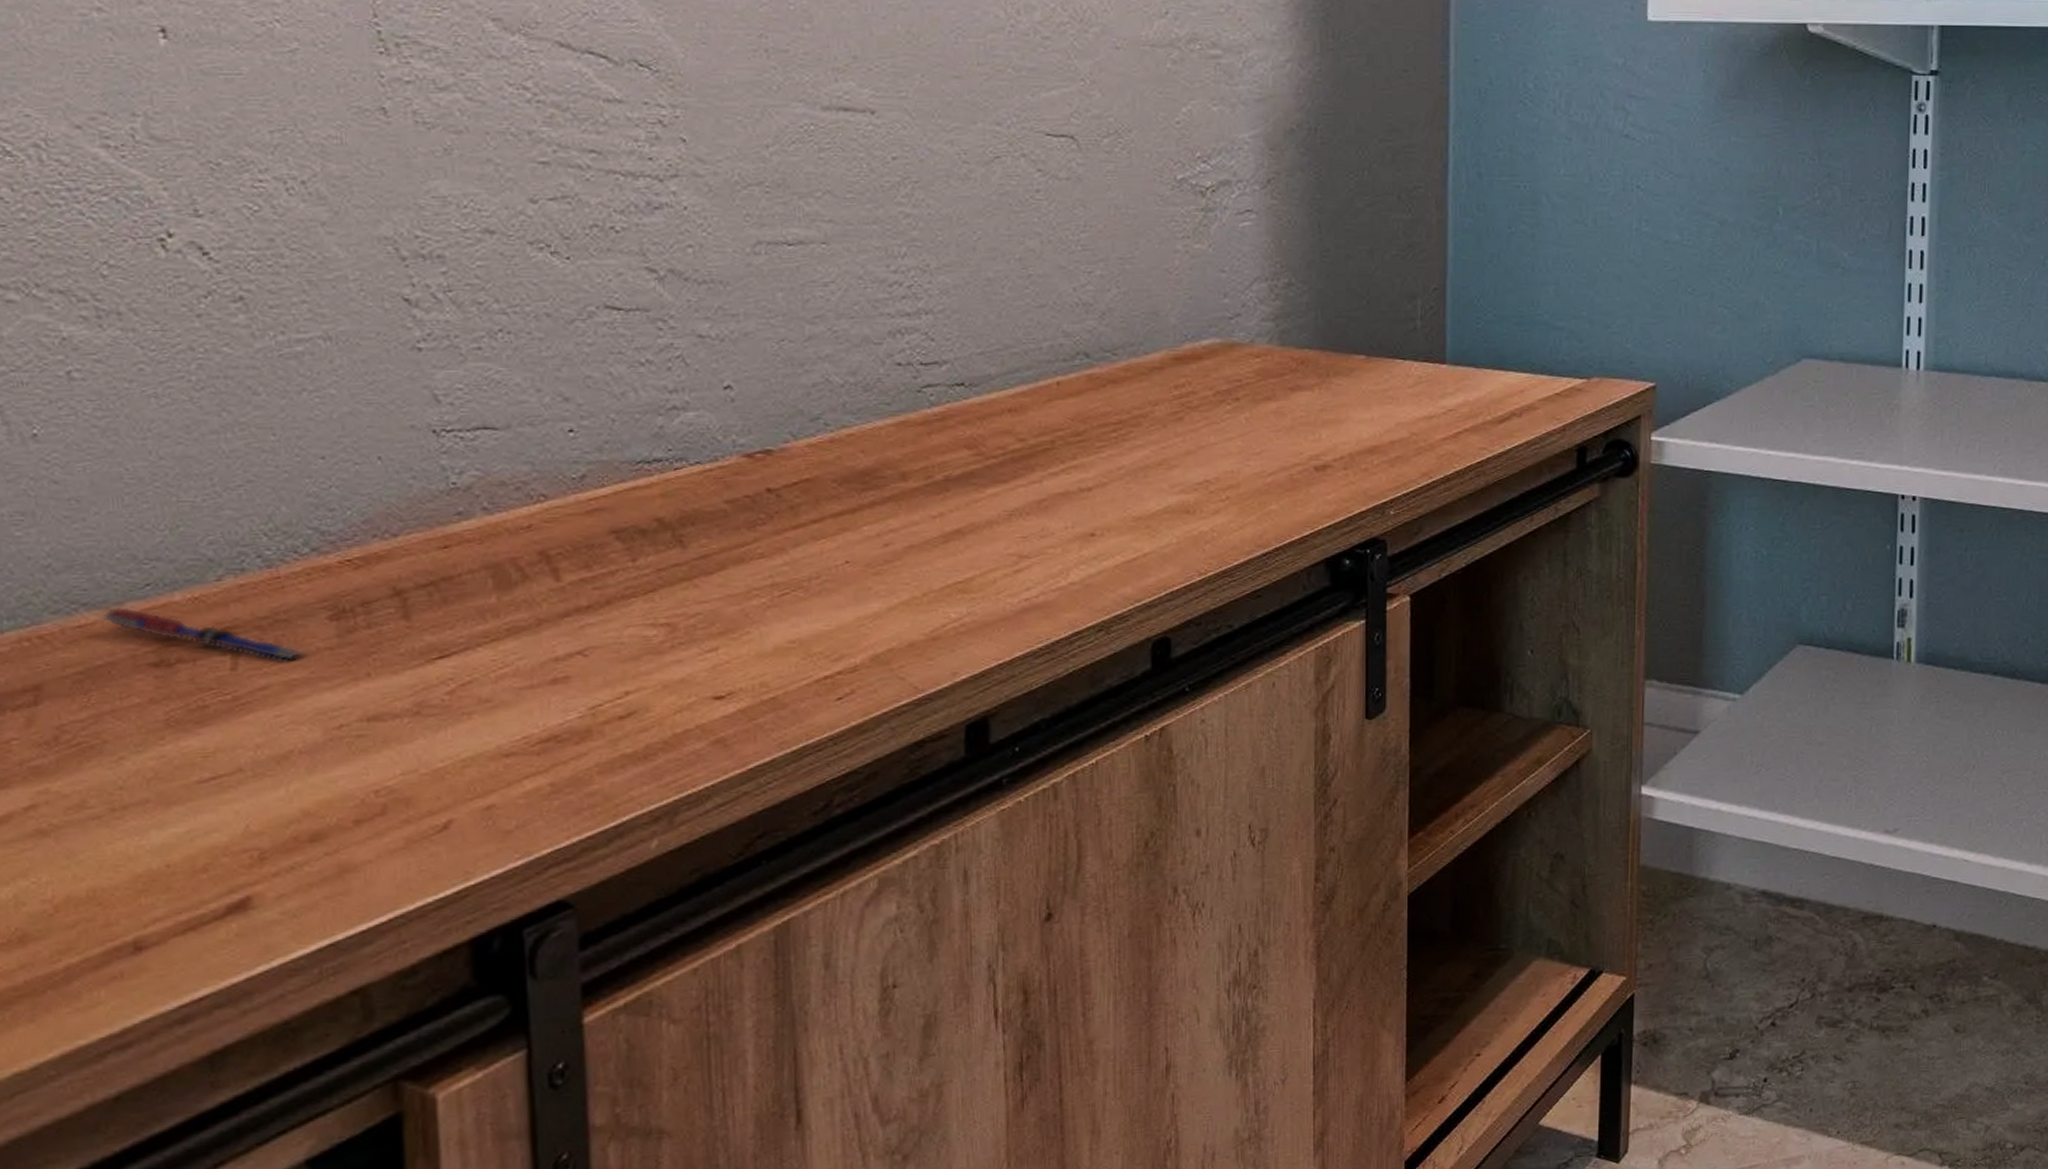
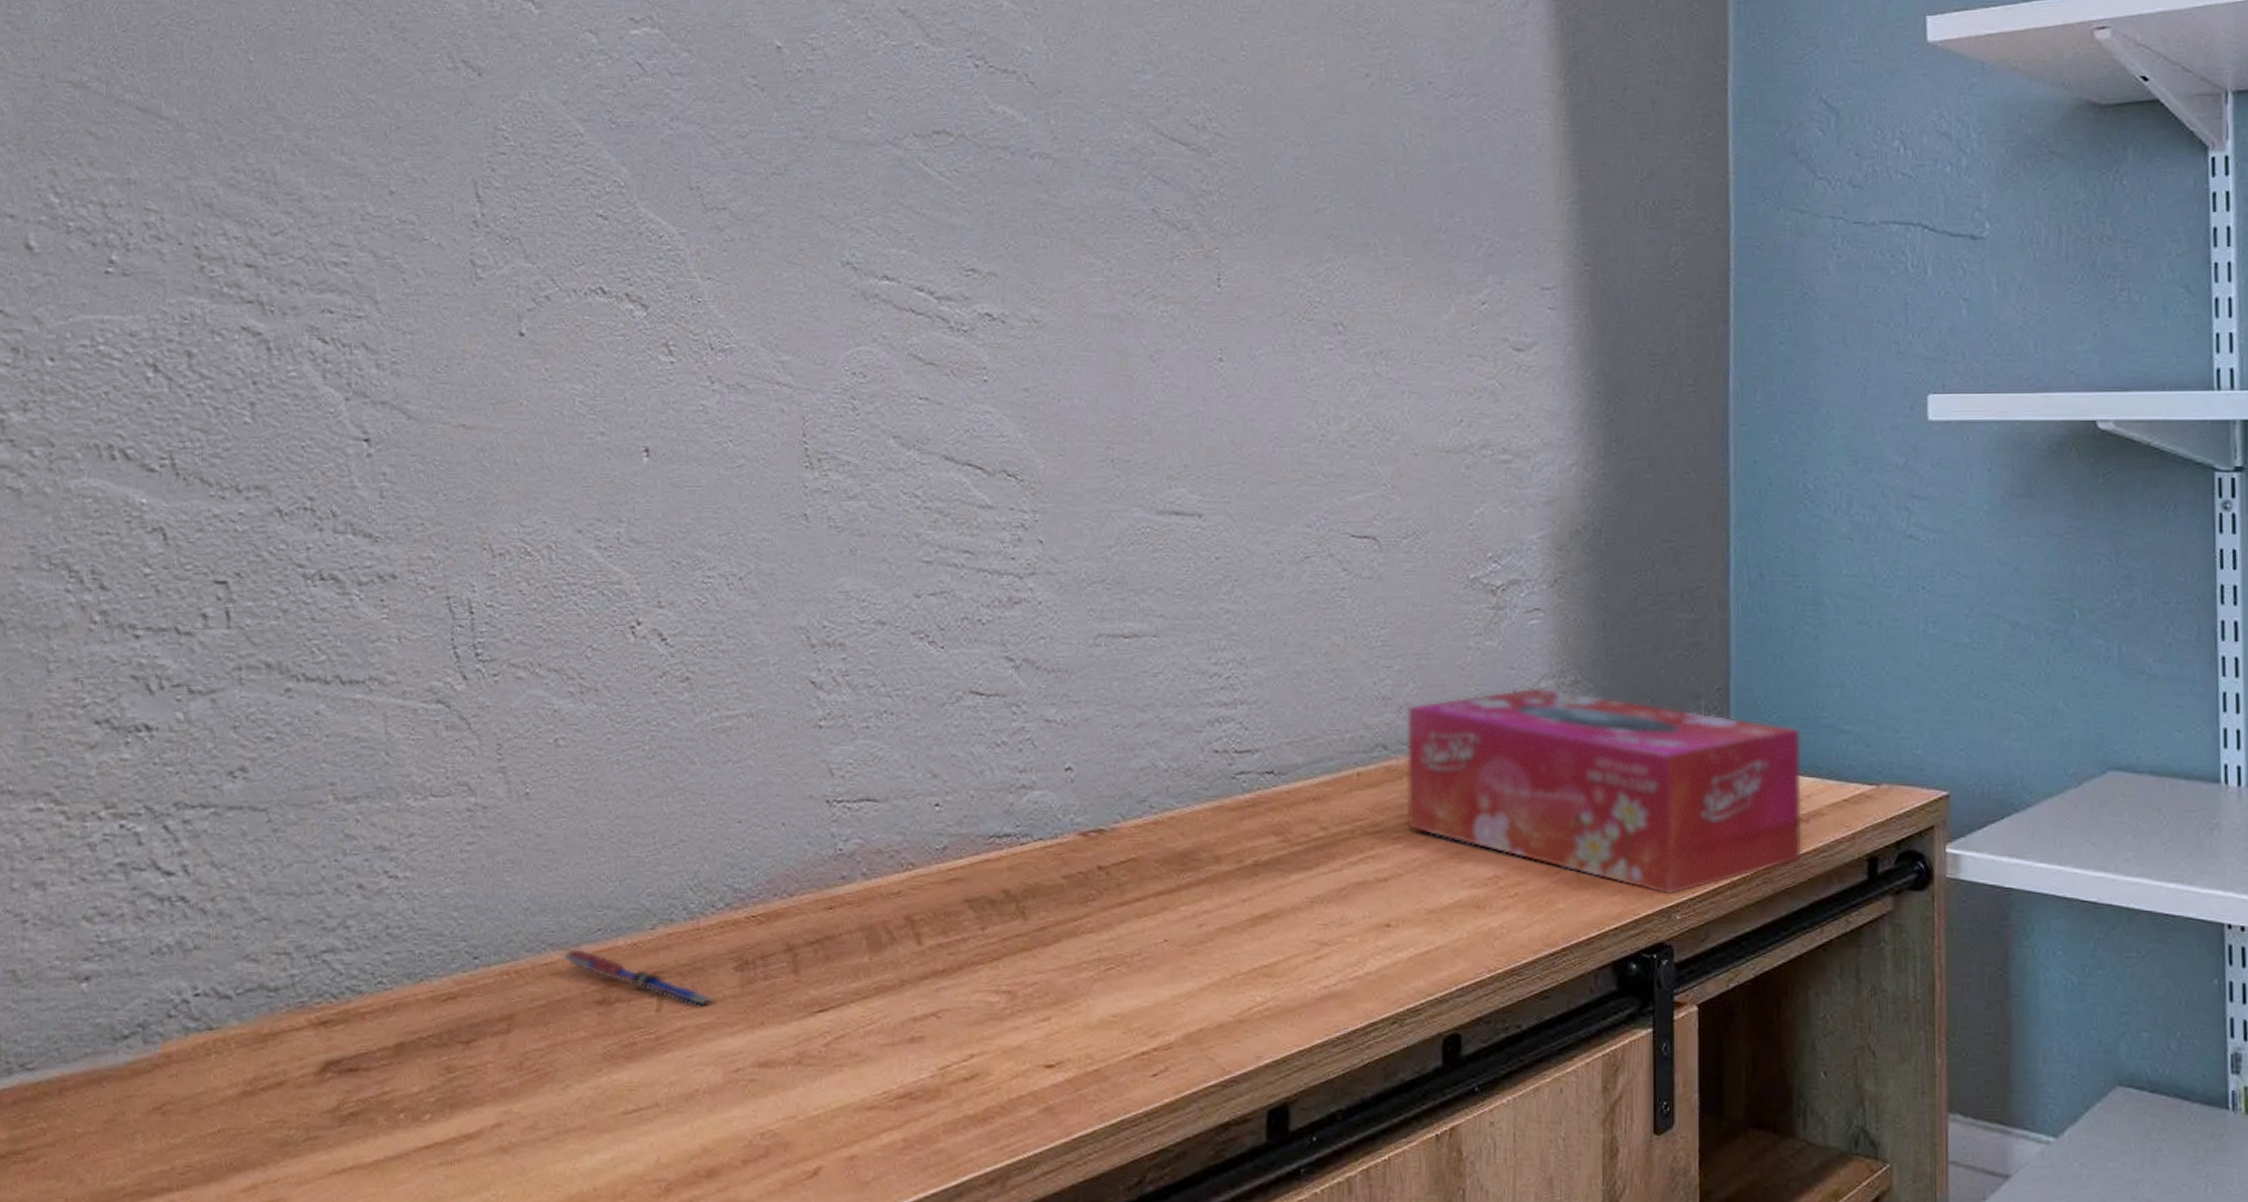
tissue box: none [1109,290,1515,492] -> present [1406,687,1802,895]

